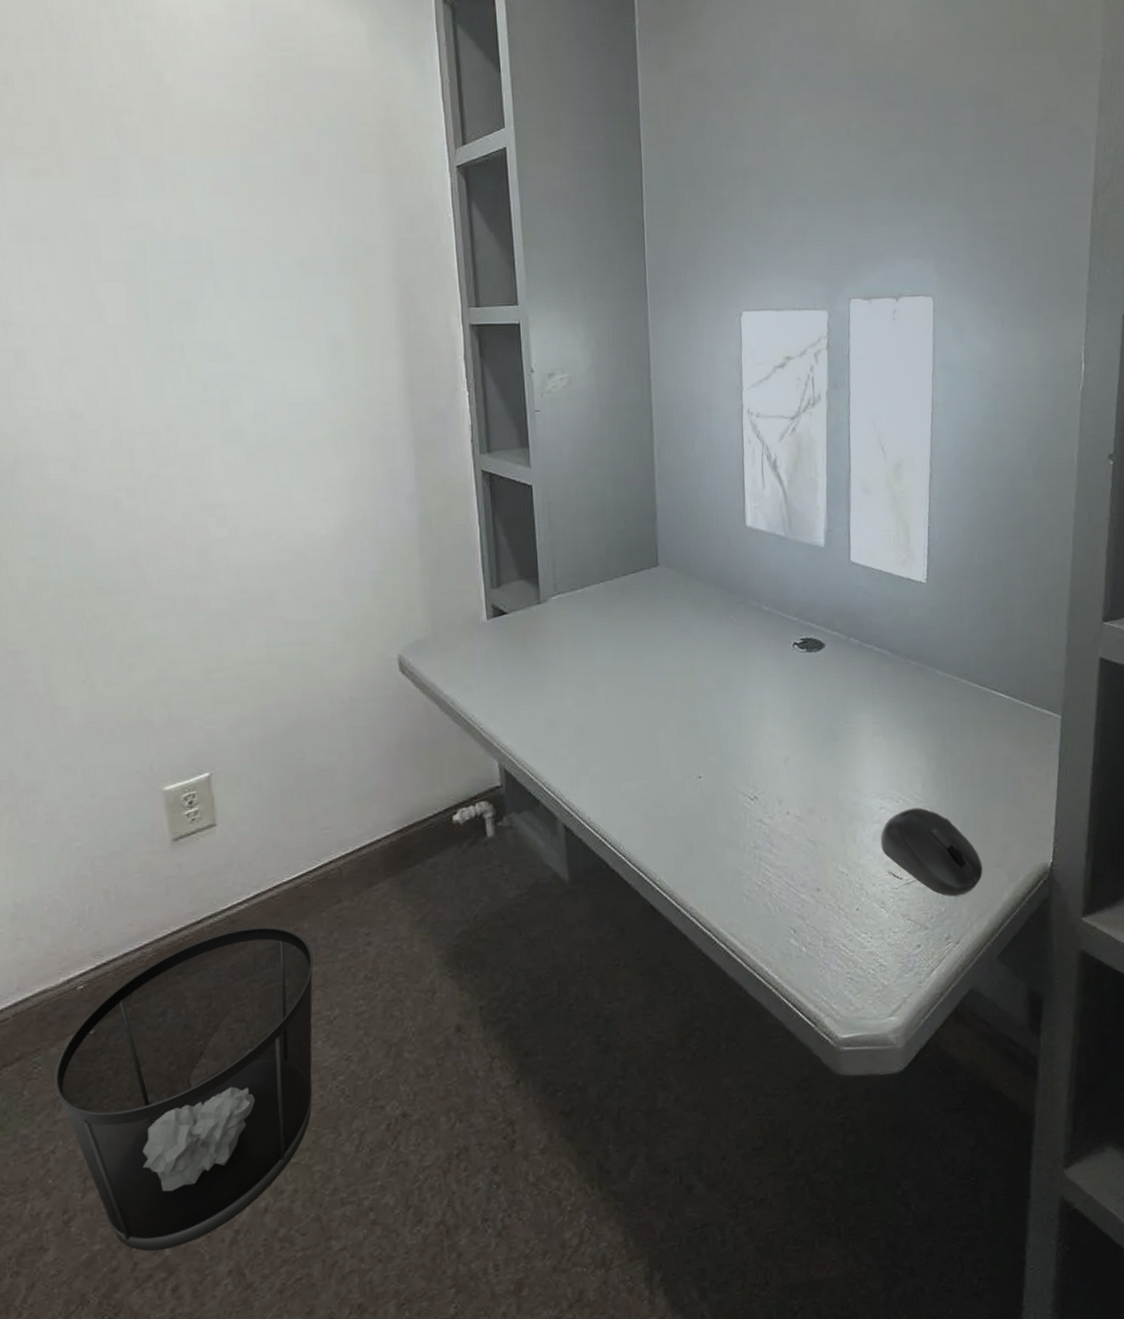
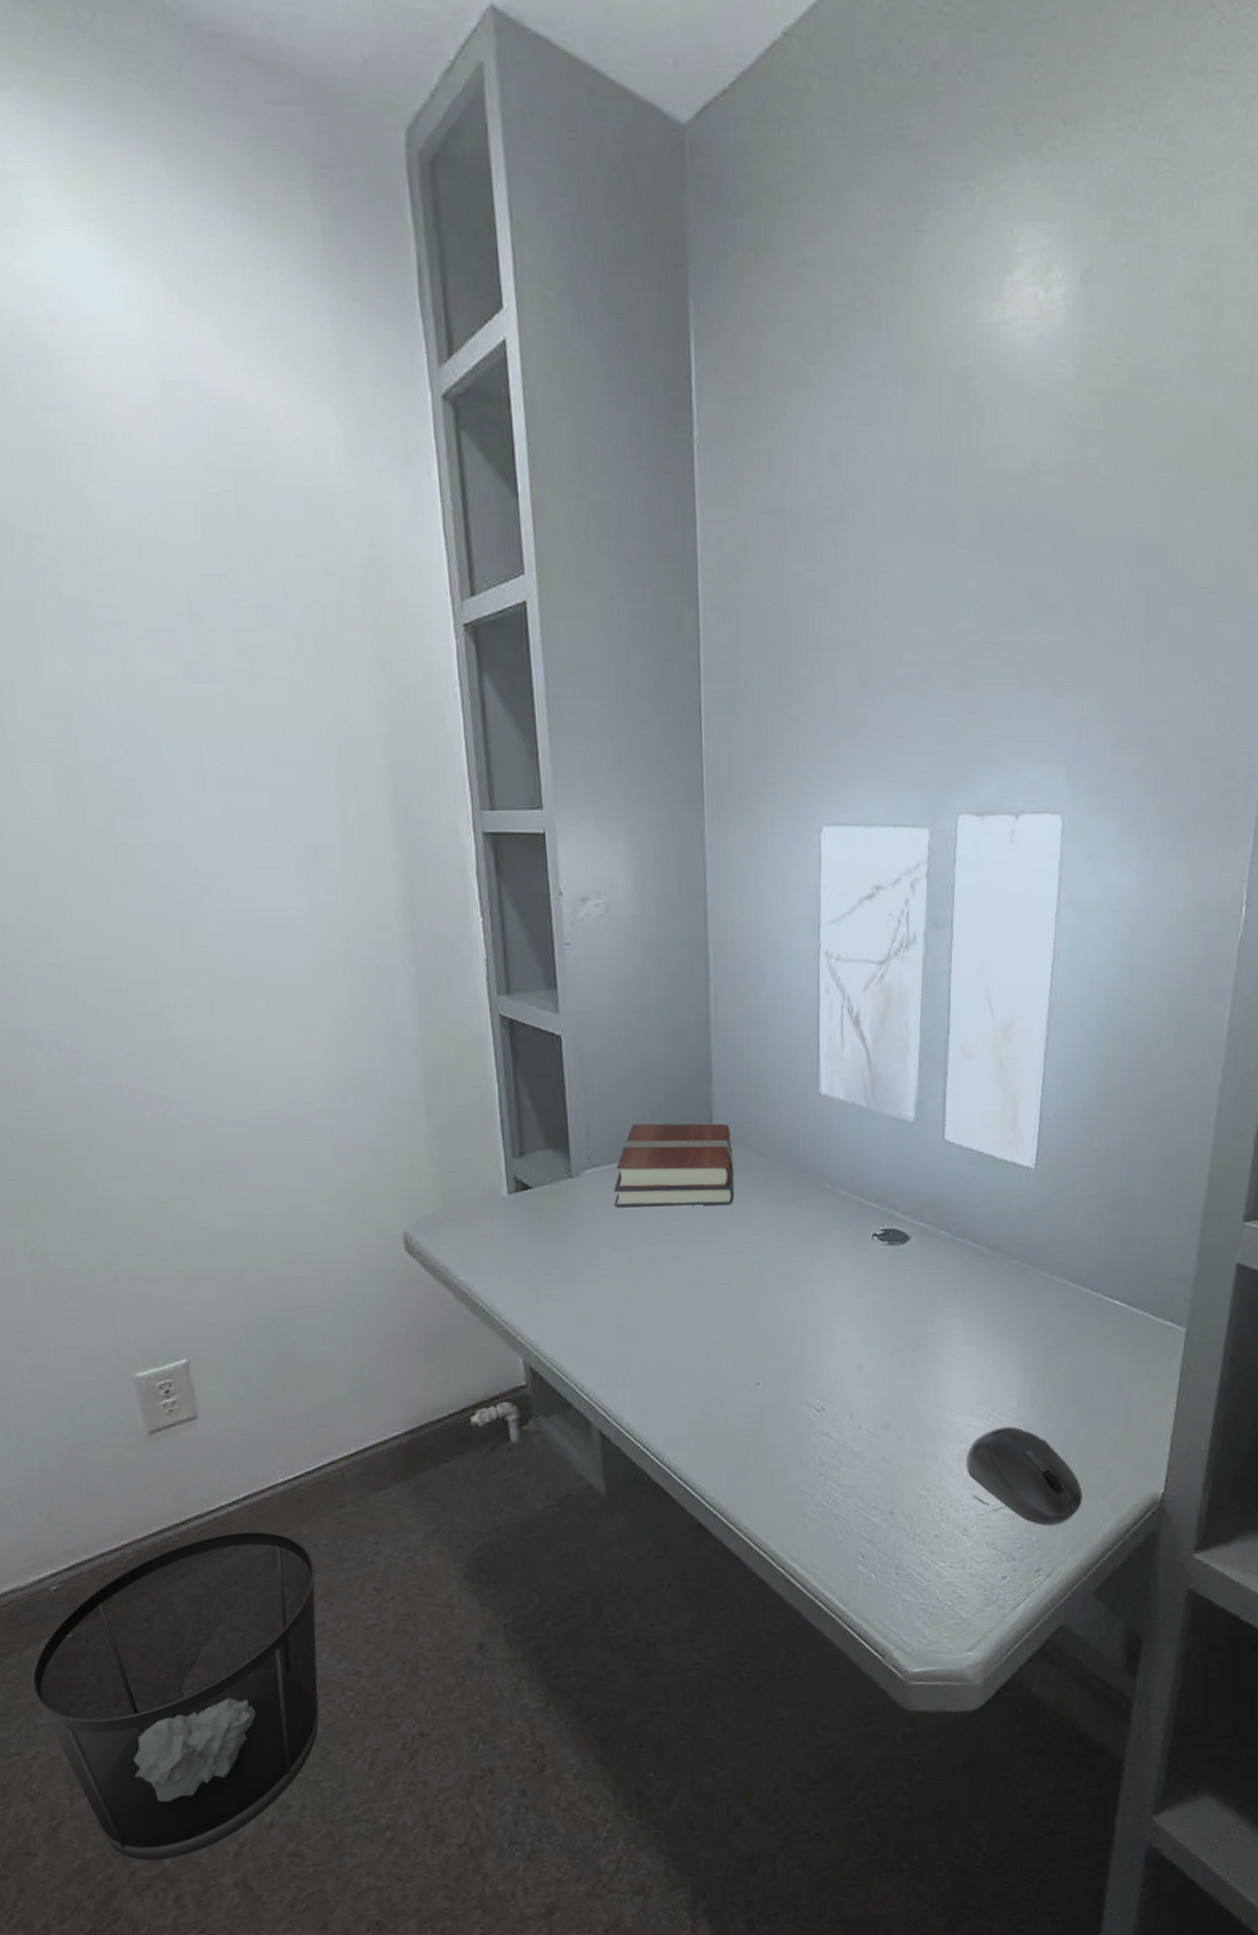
books: none [576,554,677,627] -> present [614,1123,735,1207]

